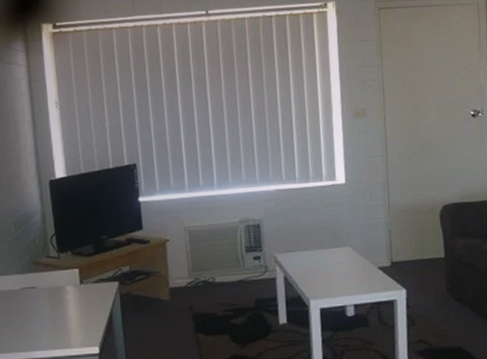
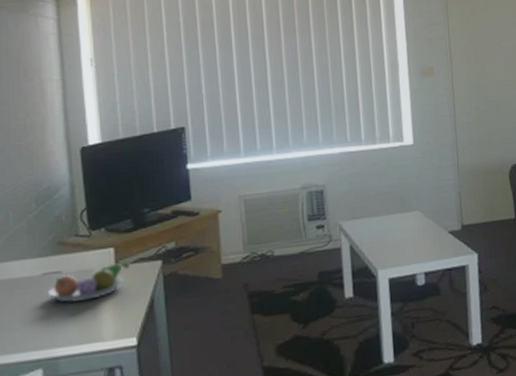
fruit bowl: none [26,282,92,314] -> present [47,262,130,303]

